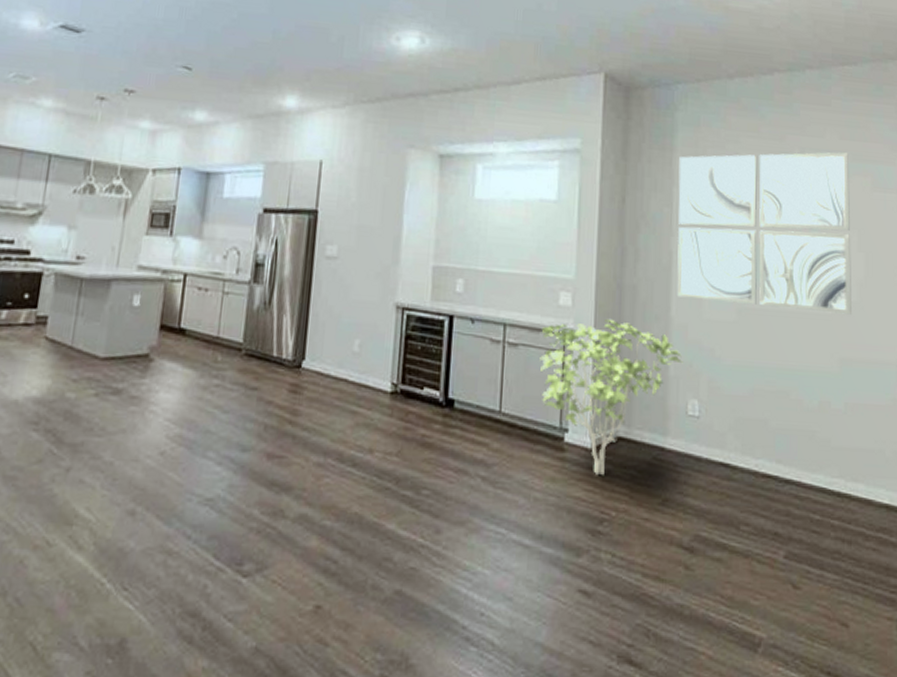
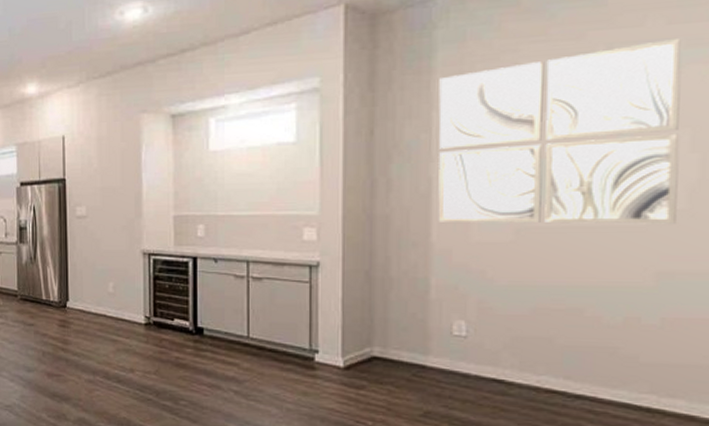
shrub: present [540,318,683,476] -> none [285,249,446,391]

